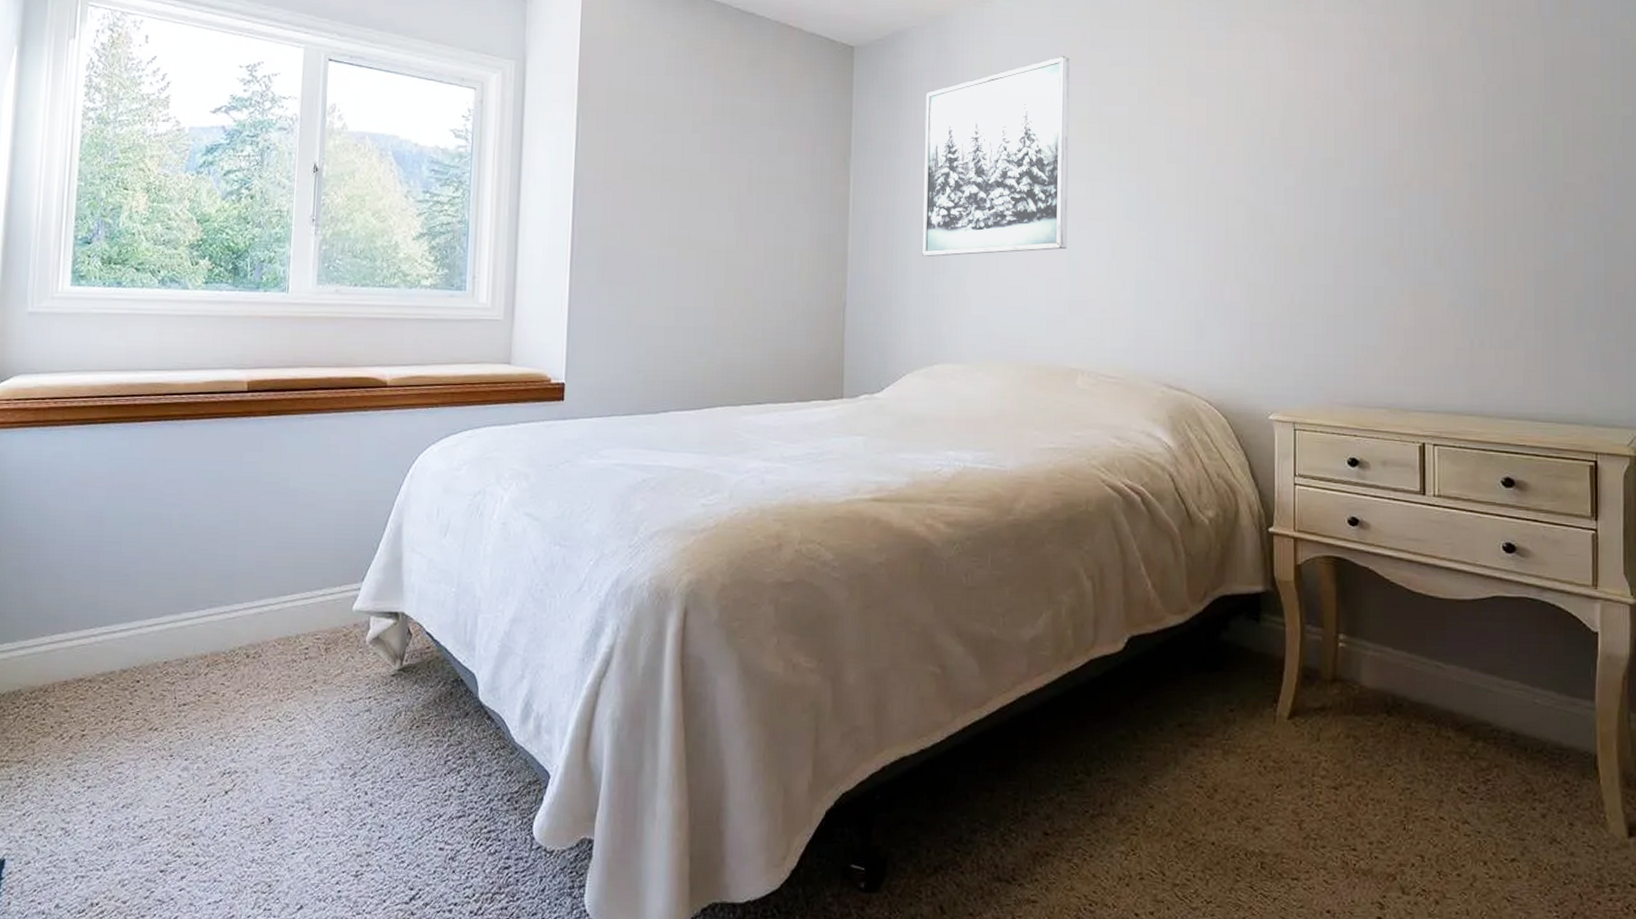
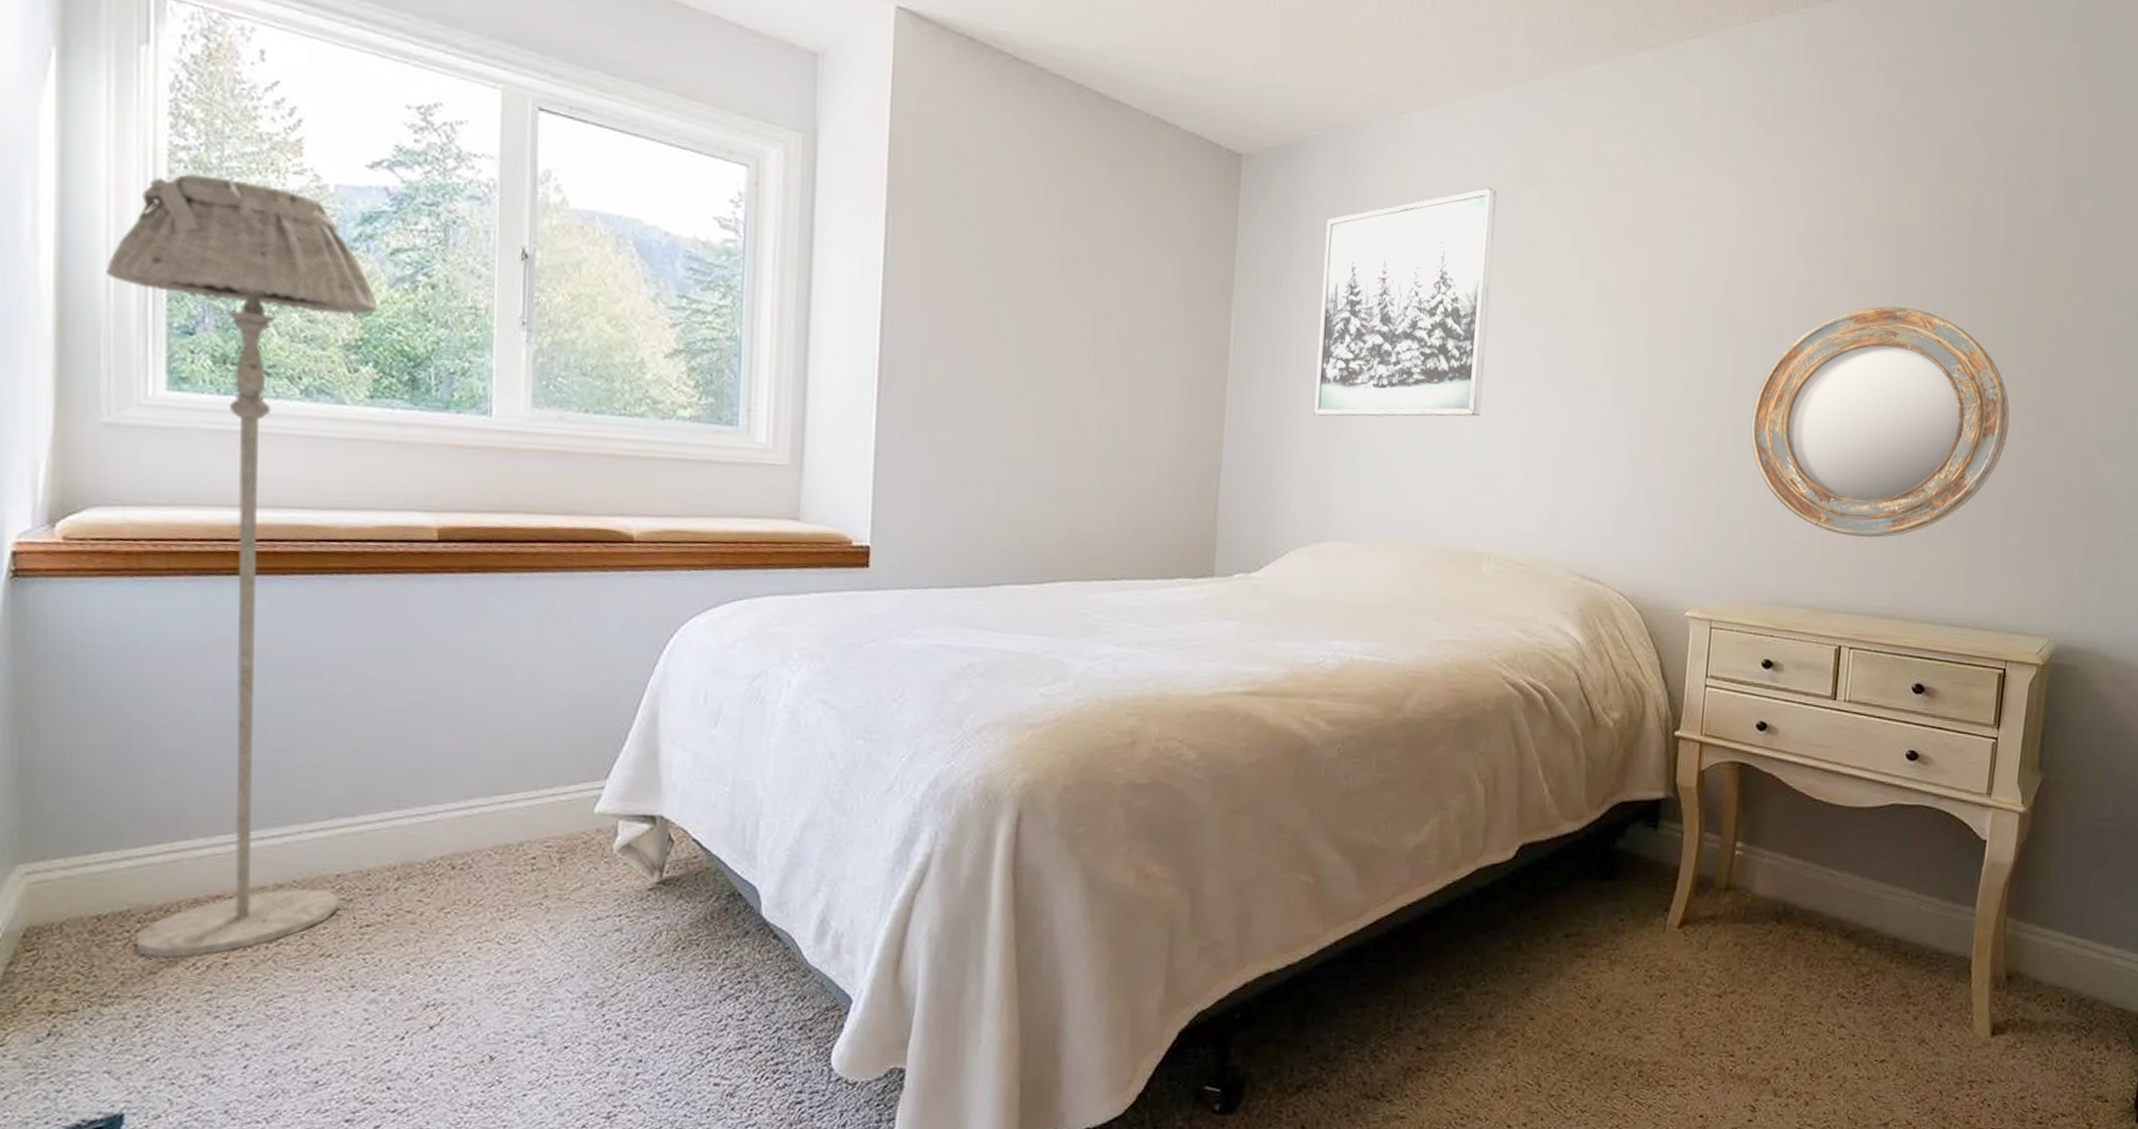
floor lamp: none [22,127,214,729] -> present [106,174,378,957]
home mirror: none [1317,129,1571,340] -> present [1750,306,2010,538]

